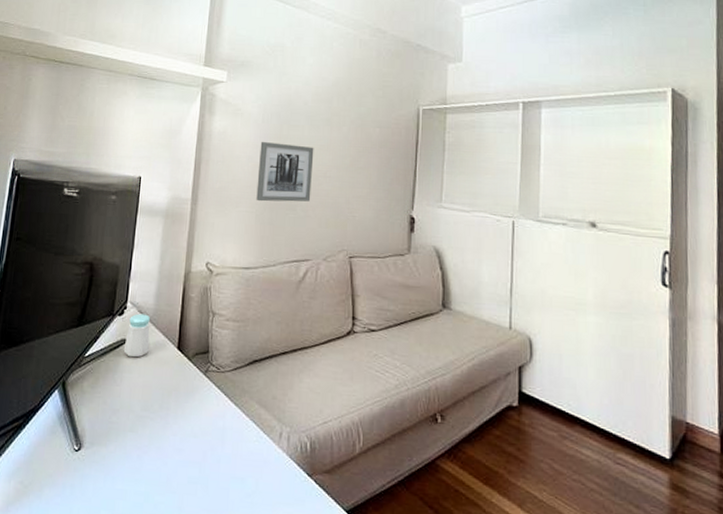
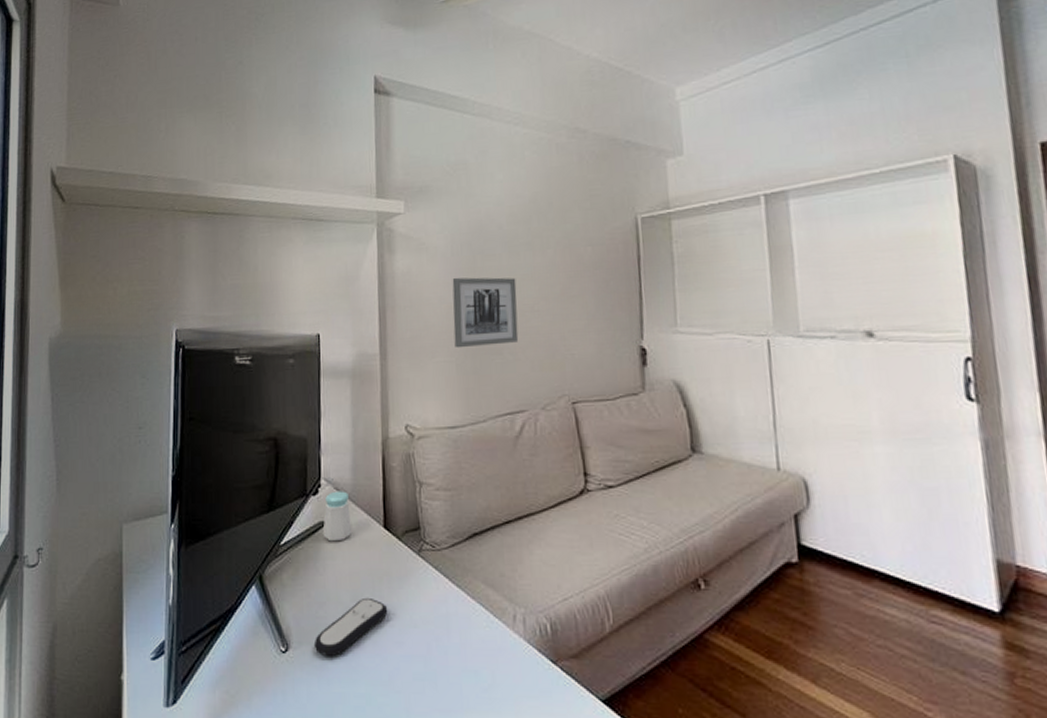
remote control: none [104,408,173,458] -> present [313,597,388,657]

